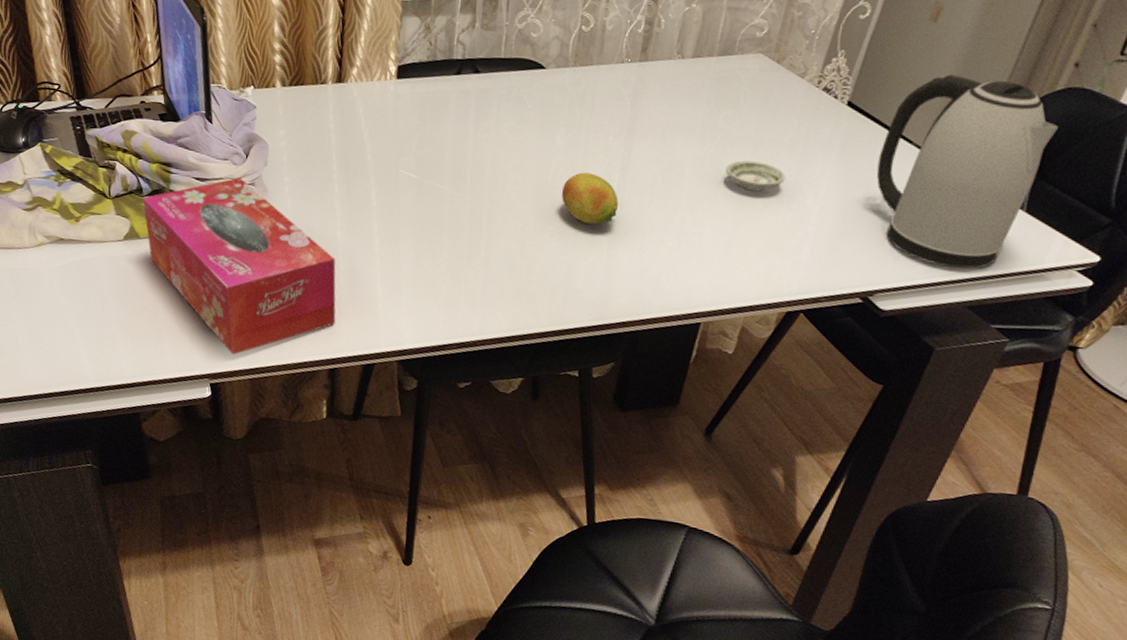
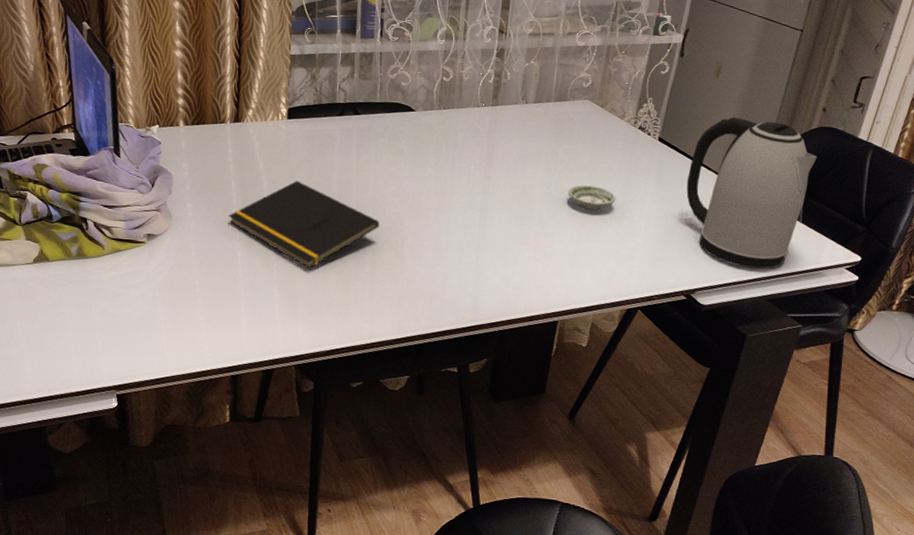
tissue box: present [143,177,336,355] -> none [52,204,237,367]
notepad: none [328,152,497,254] -> present [228,180,379,269]
fruit: present [561,172,618,225] -> none [433,196,482,240]

